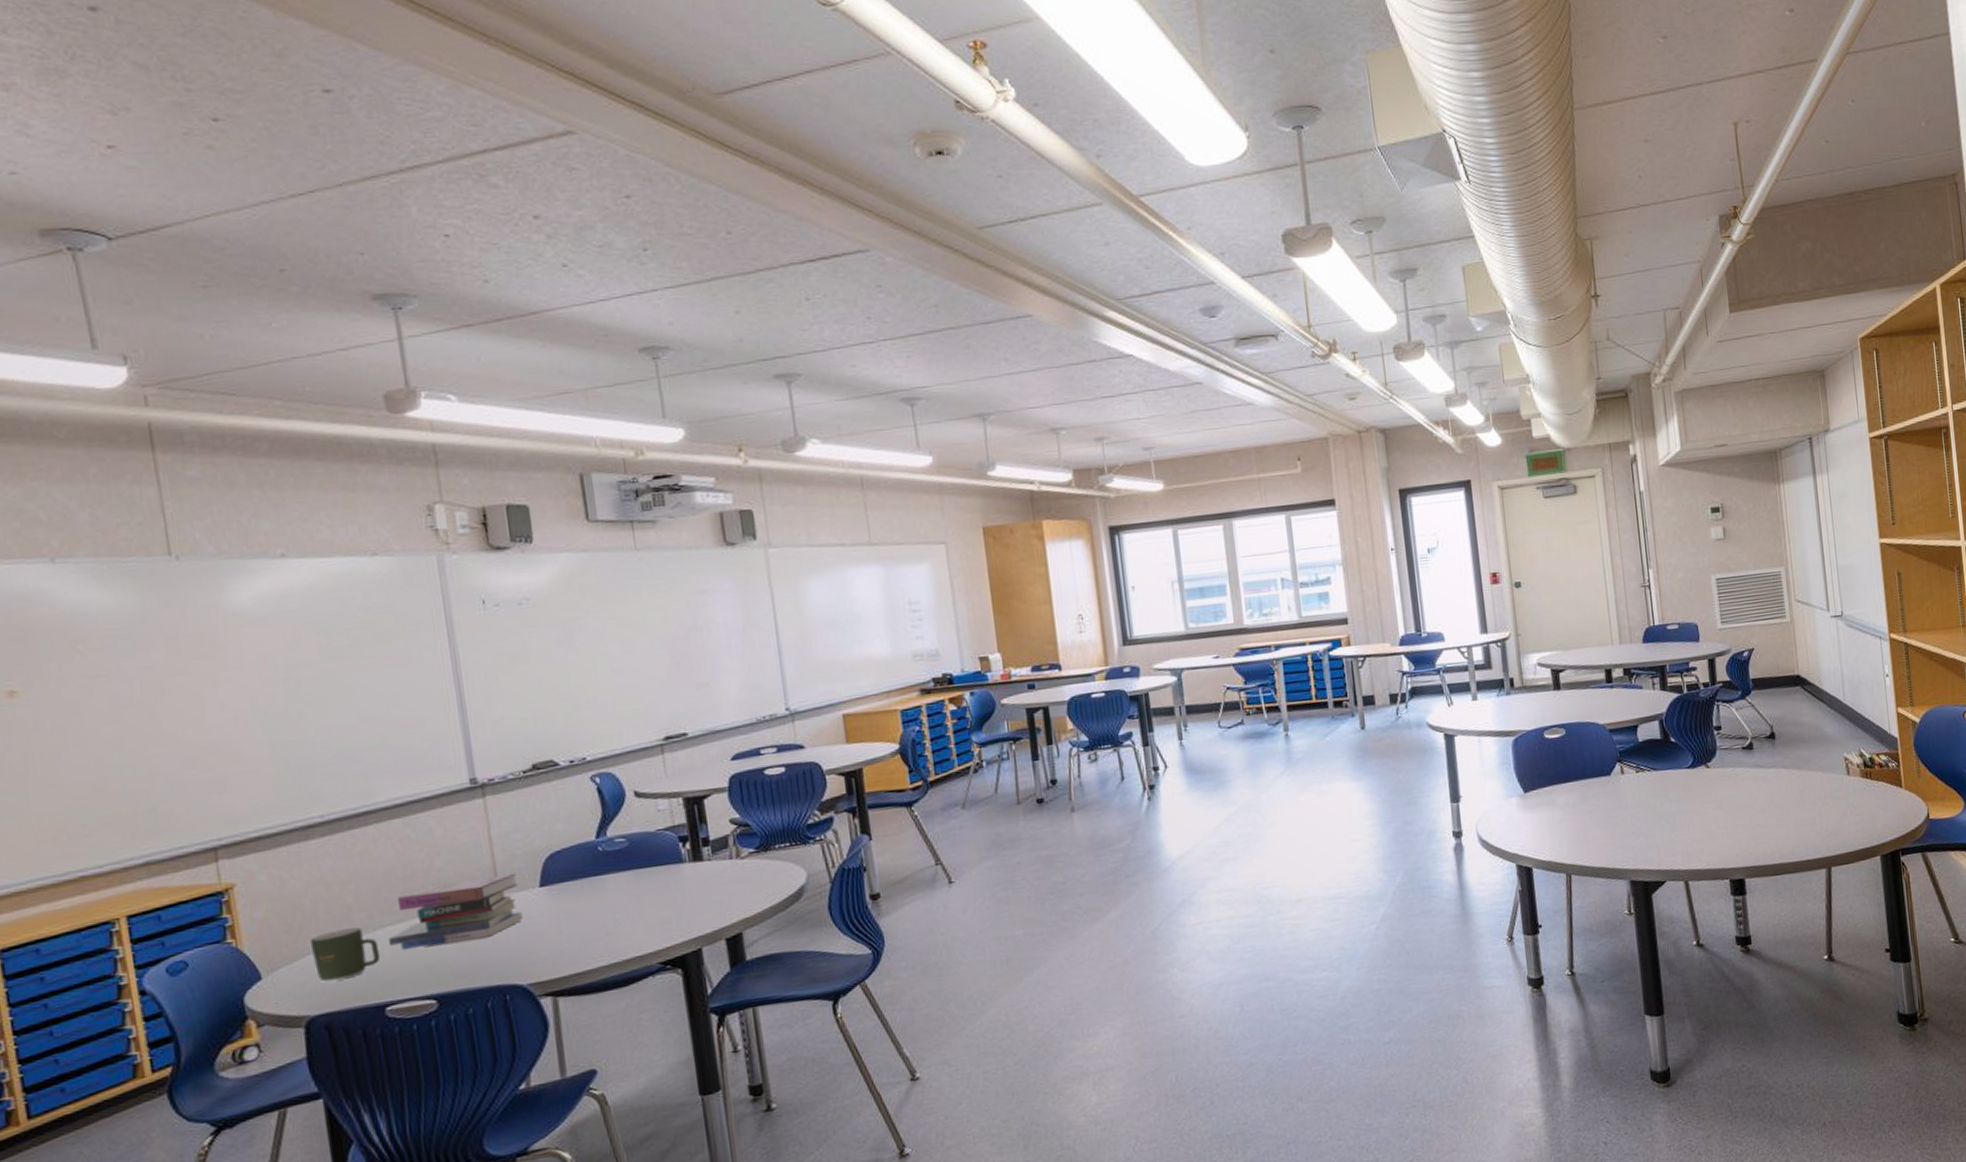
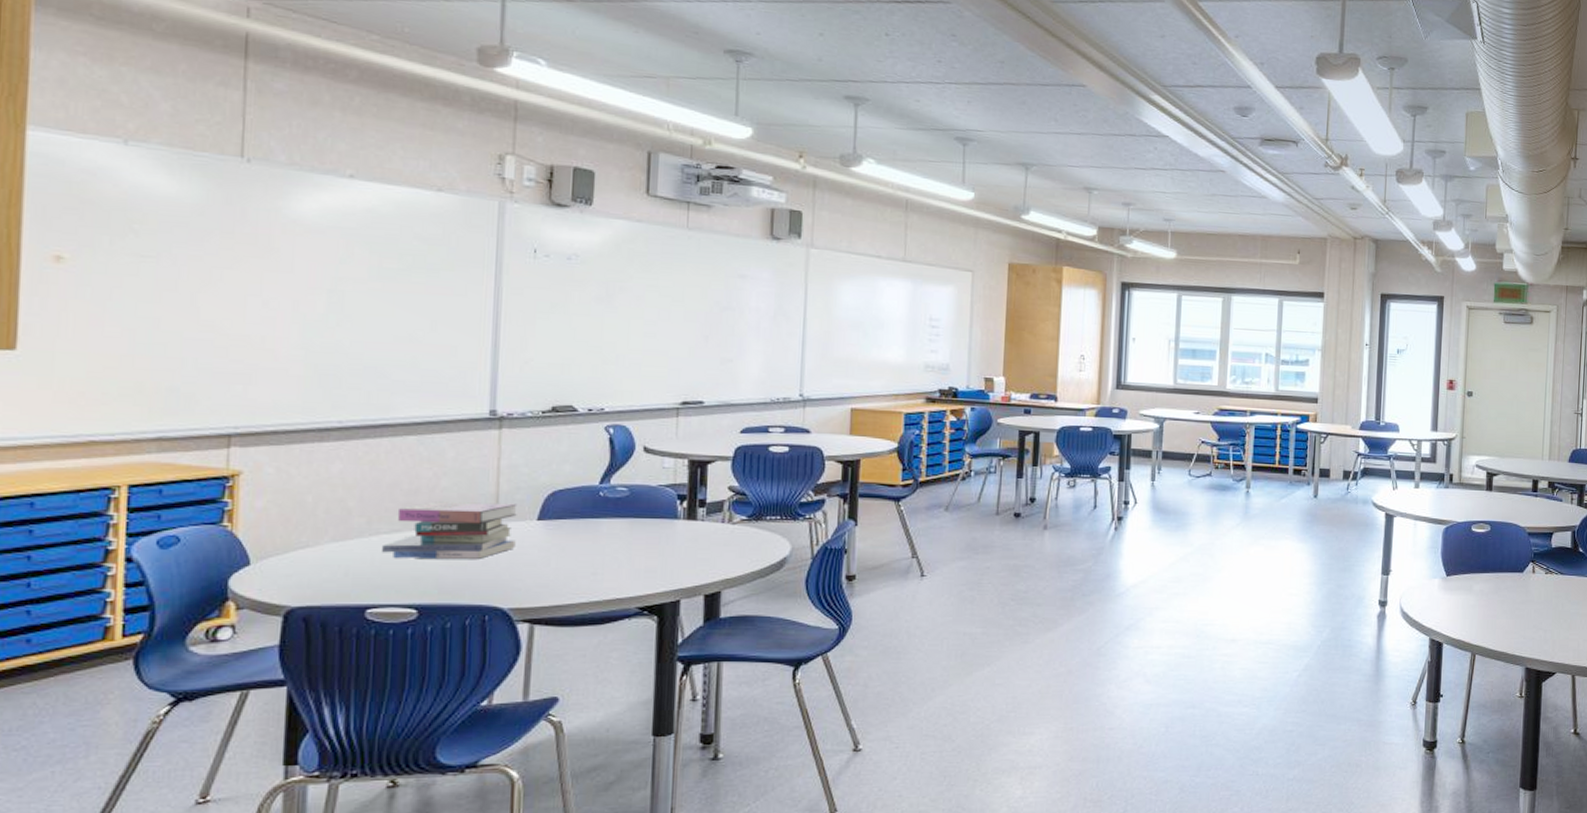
mug: present [309,927,381,982] -> none [304,530,371,577]

